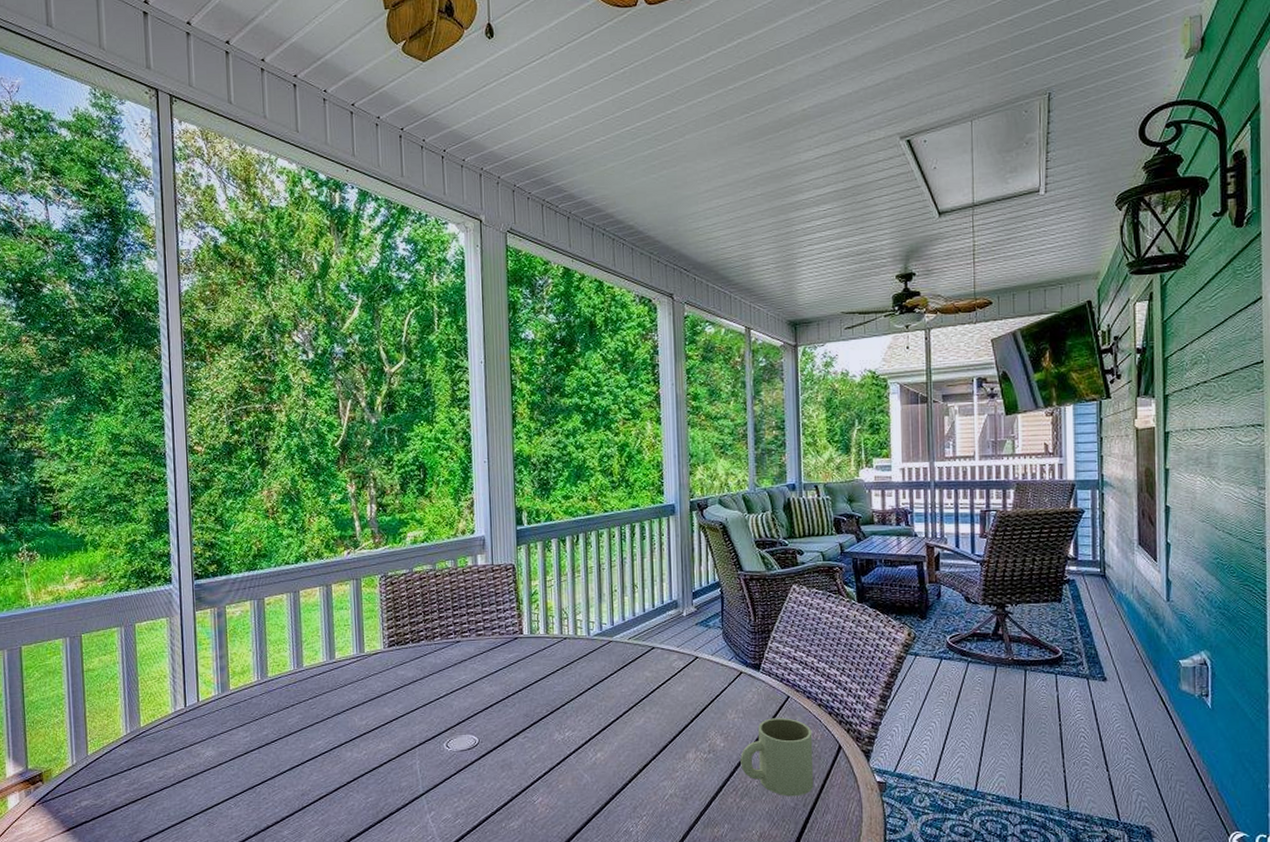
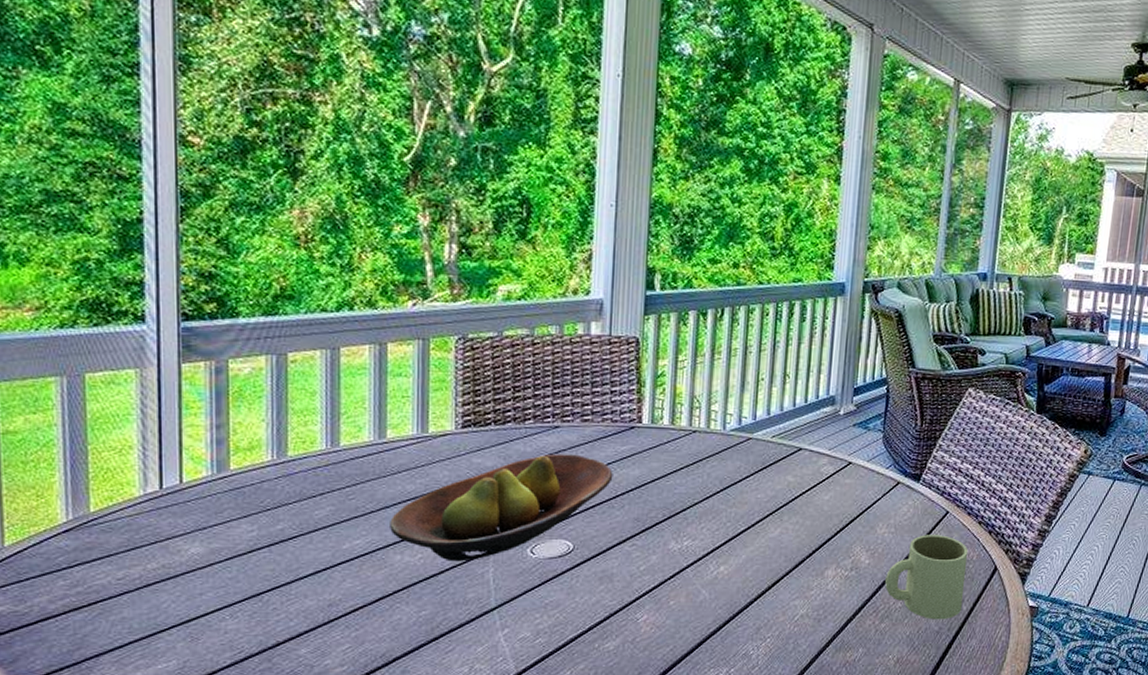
fruit bowl: none [341,663,505,756] -> present [390,453,613,562]

